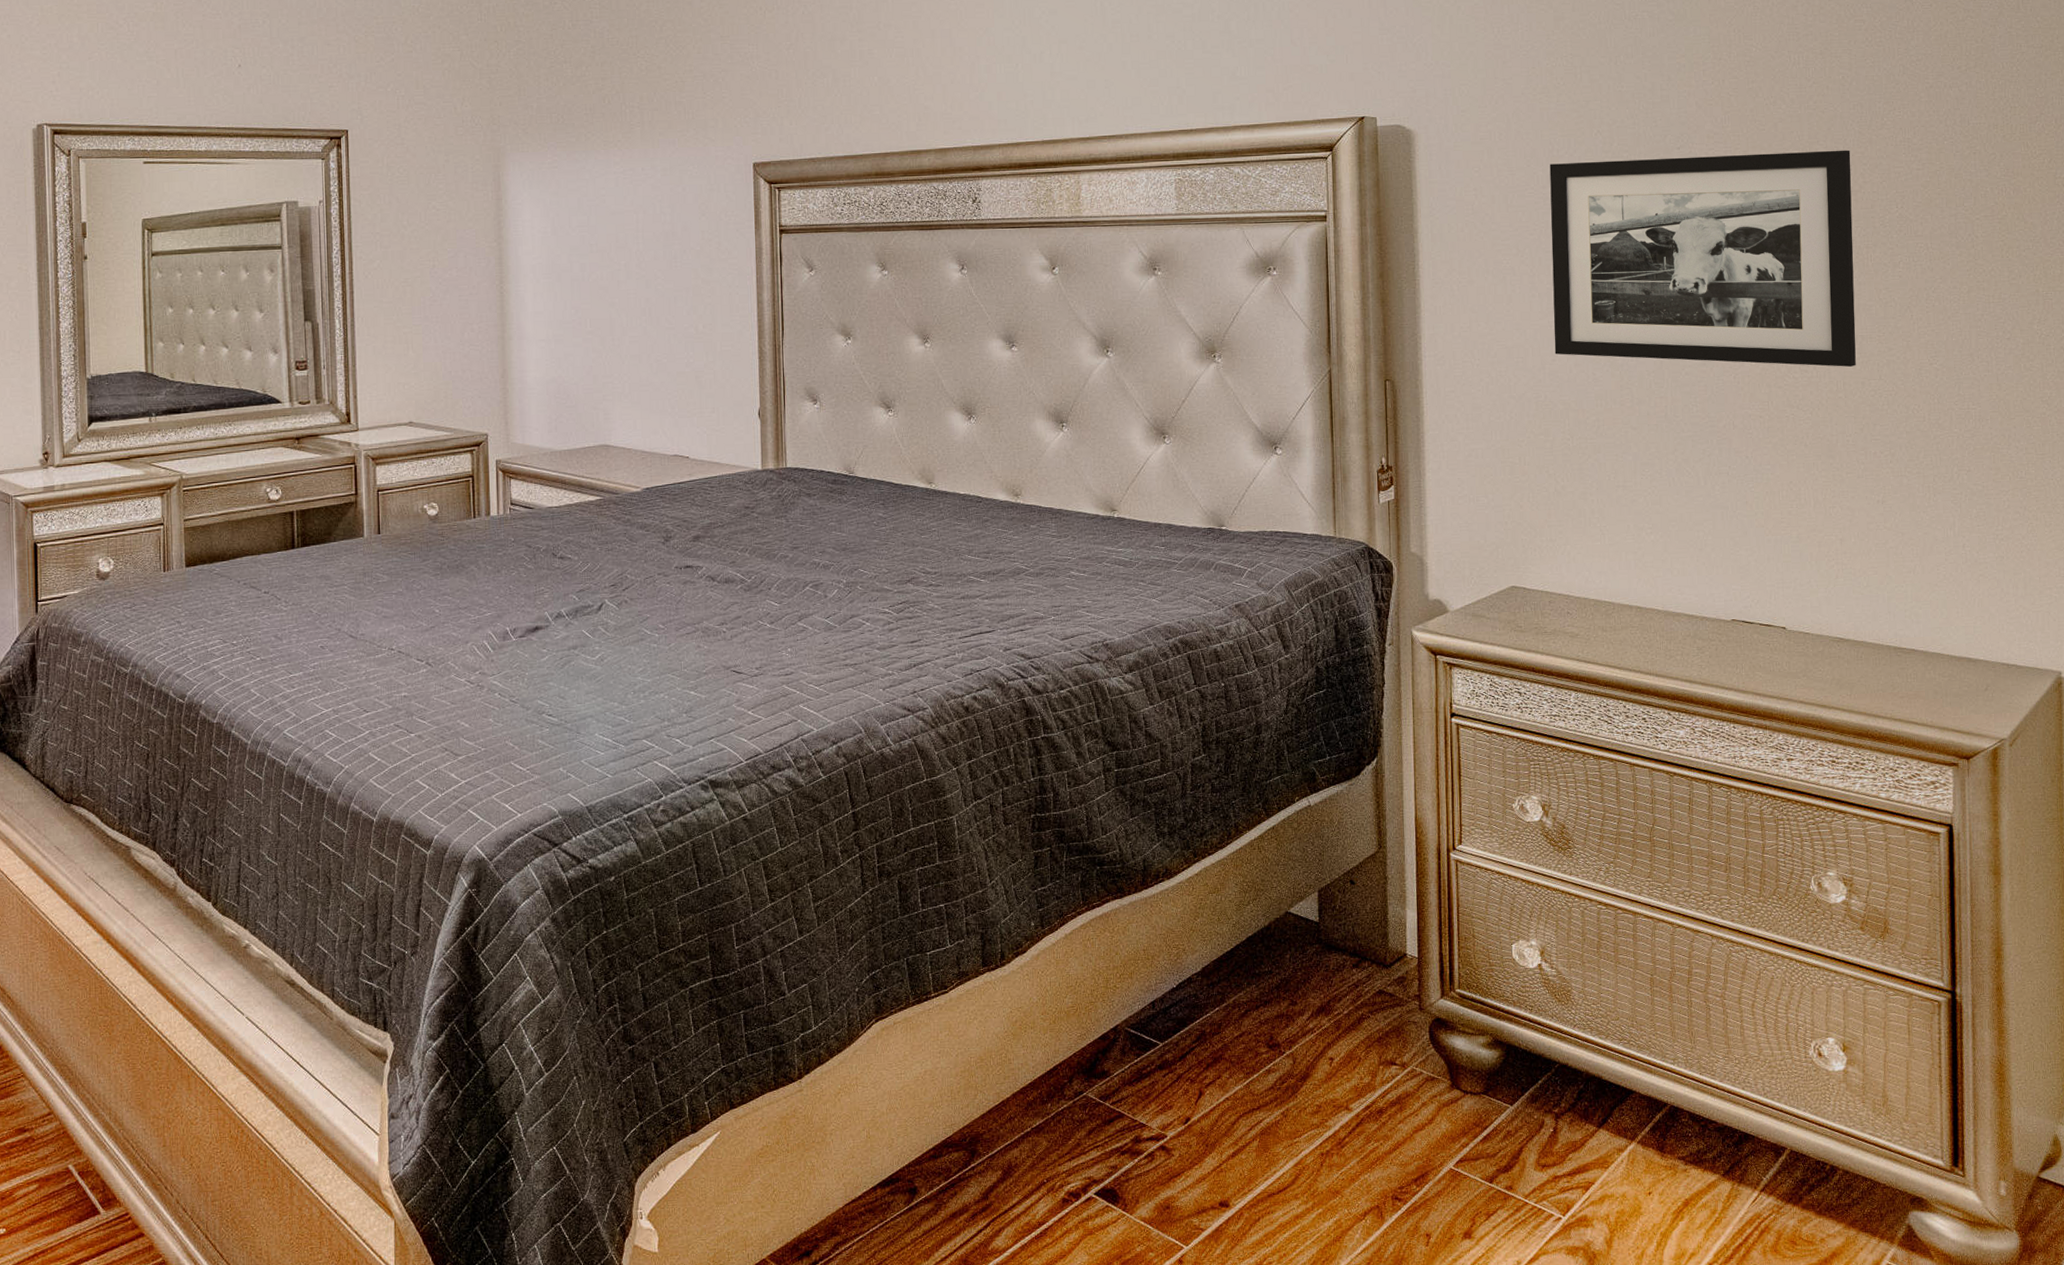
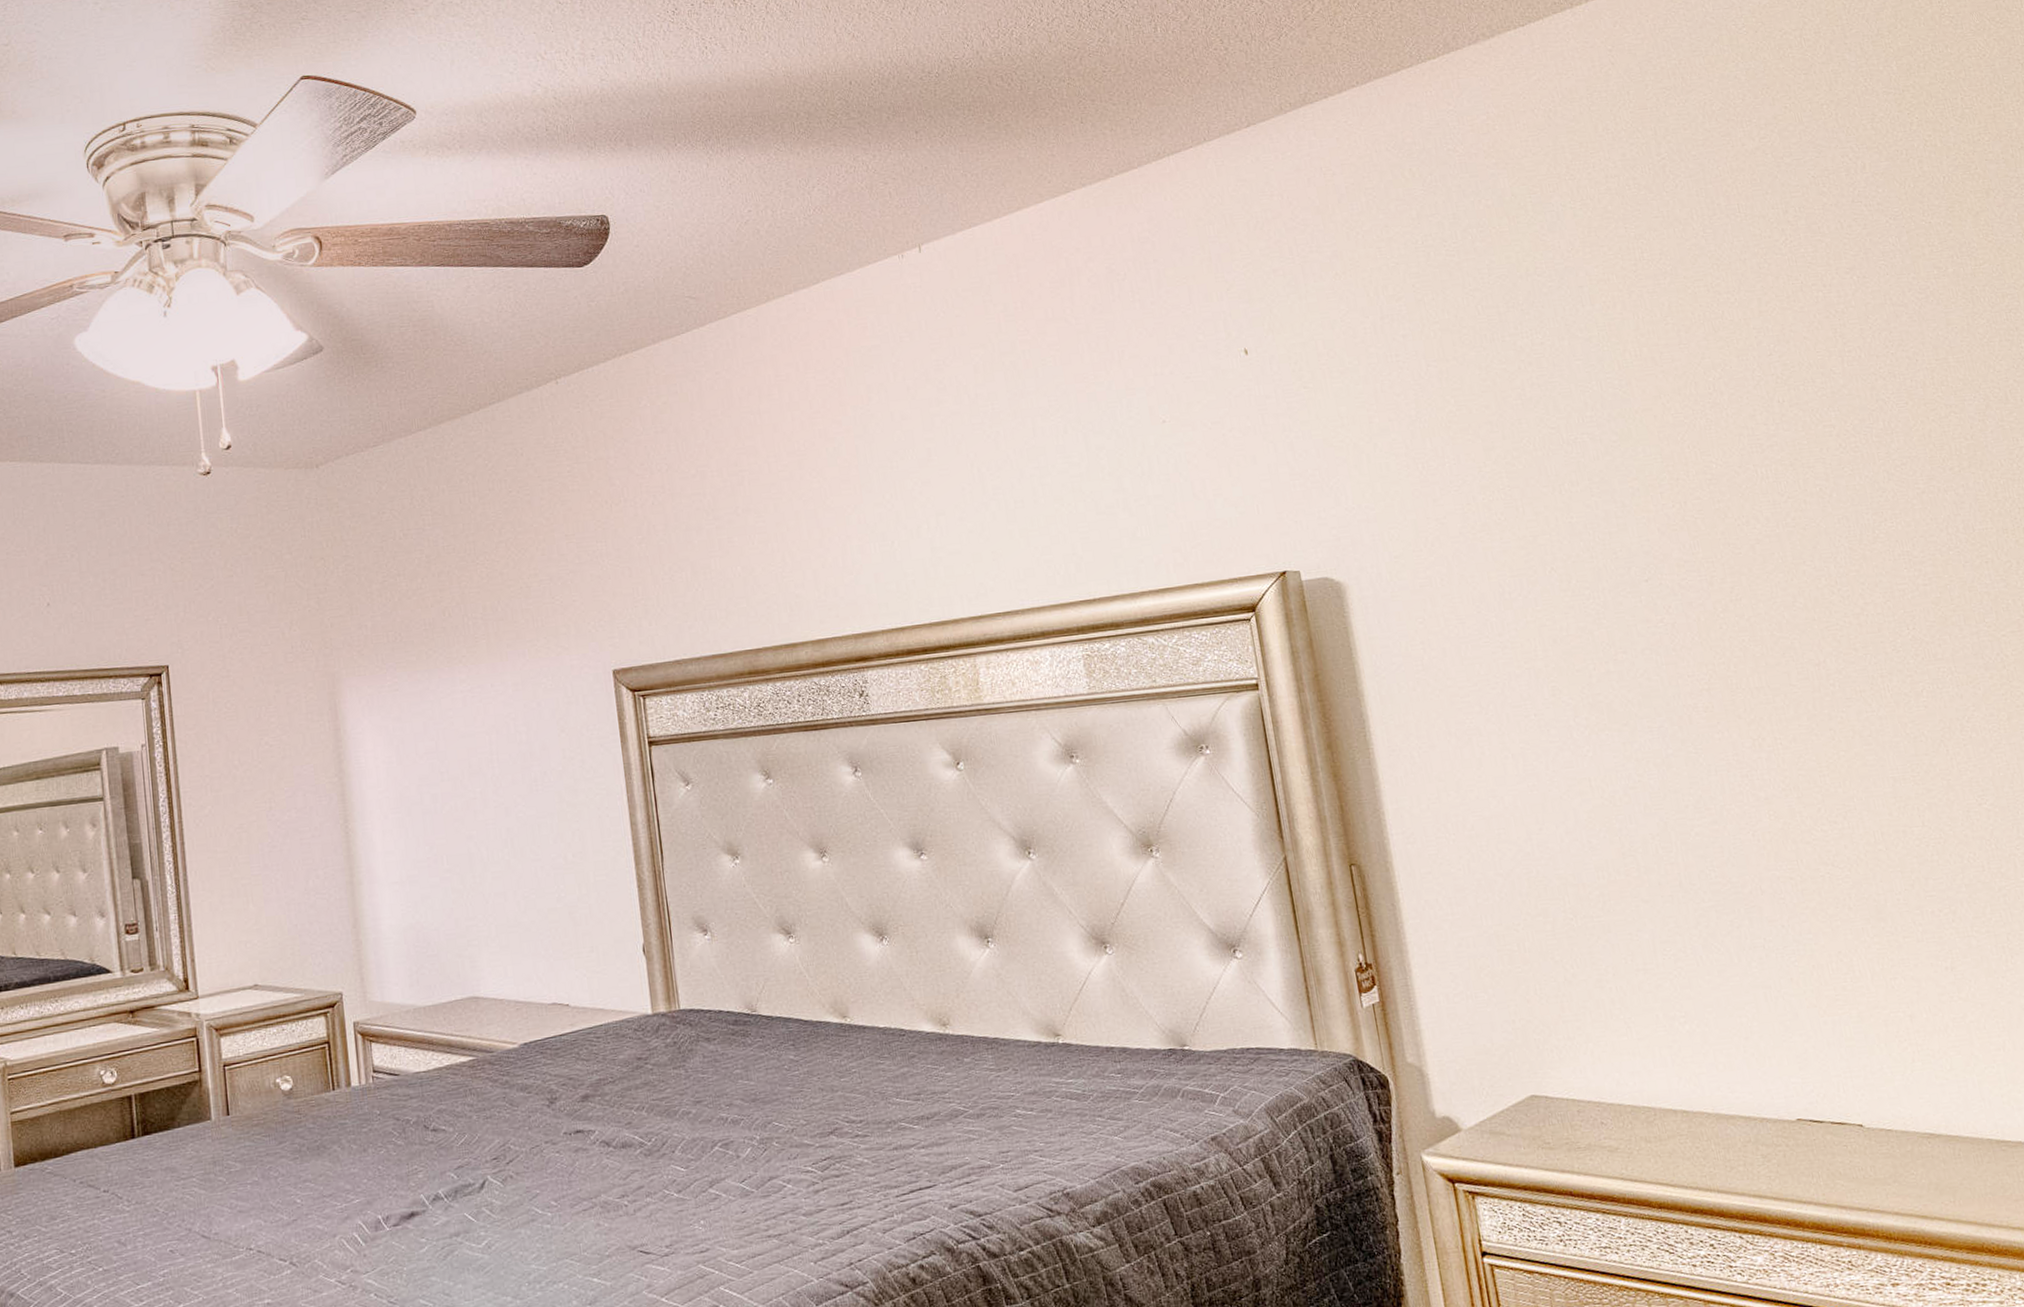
picture frame: present [1549,150,1856,367] -> none [1502,568,1892,823]

